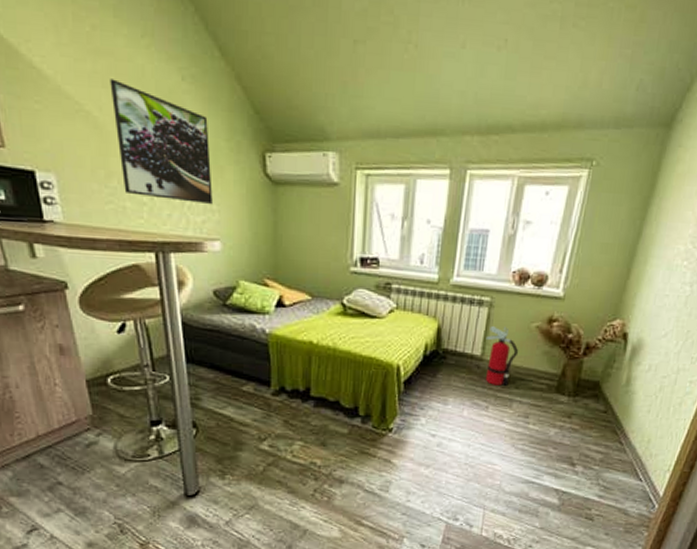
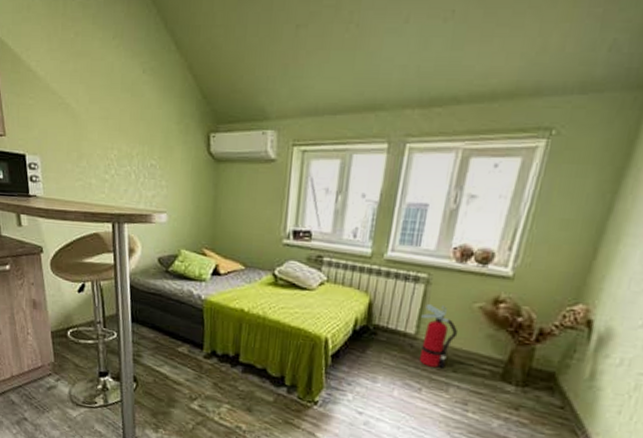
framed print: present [110,79,213,205] -> none [86,75,163,181]

